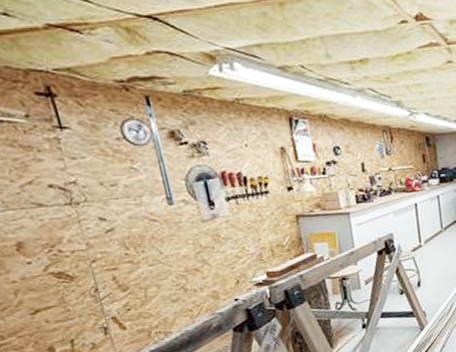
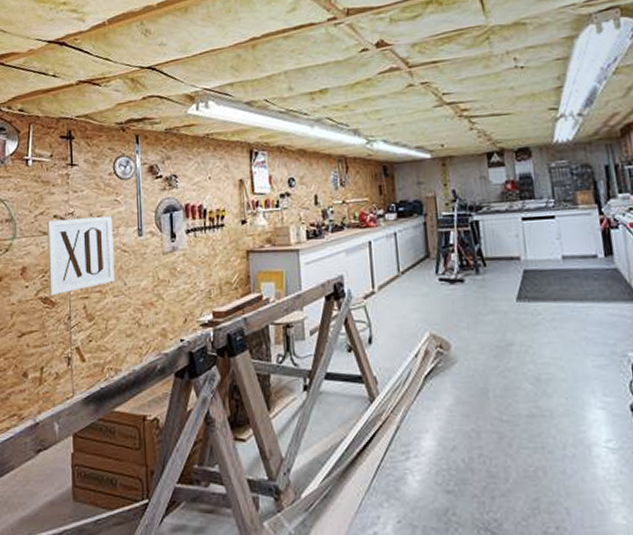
wall art: none [40,185,147,271] -> present [47,216,115,296]

